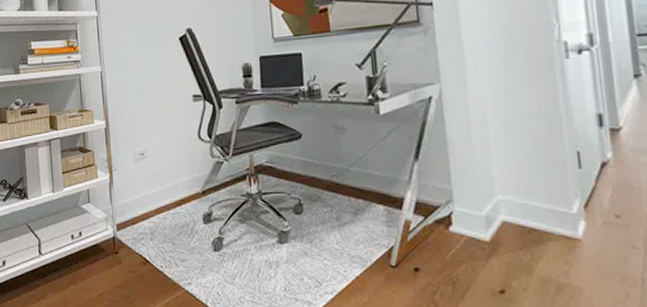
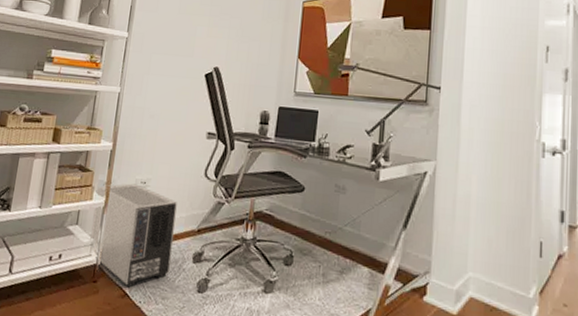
air purifier: none [100,156,184,255] -> present [90,183,177,288]

